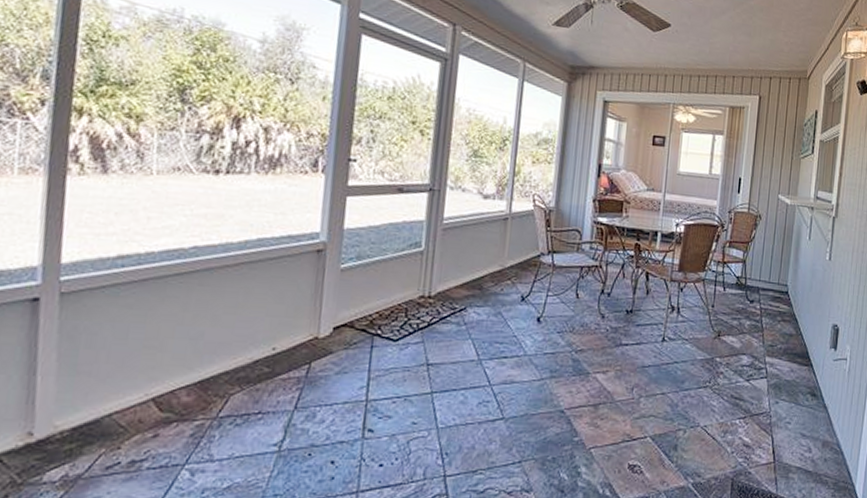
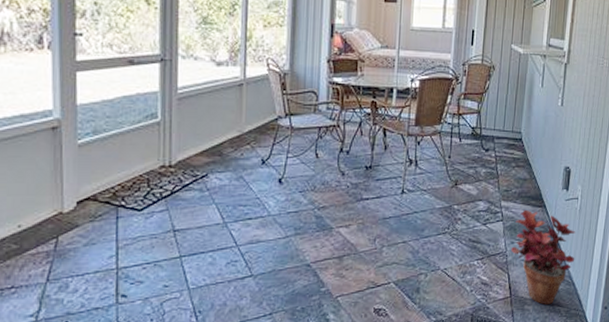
potted plant: none [775,367,845,475] -> present [511,209,576,306]

